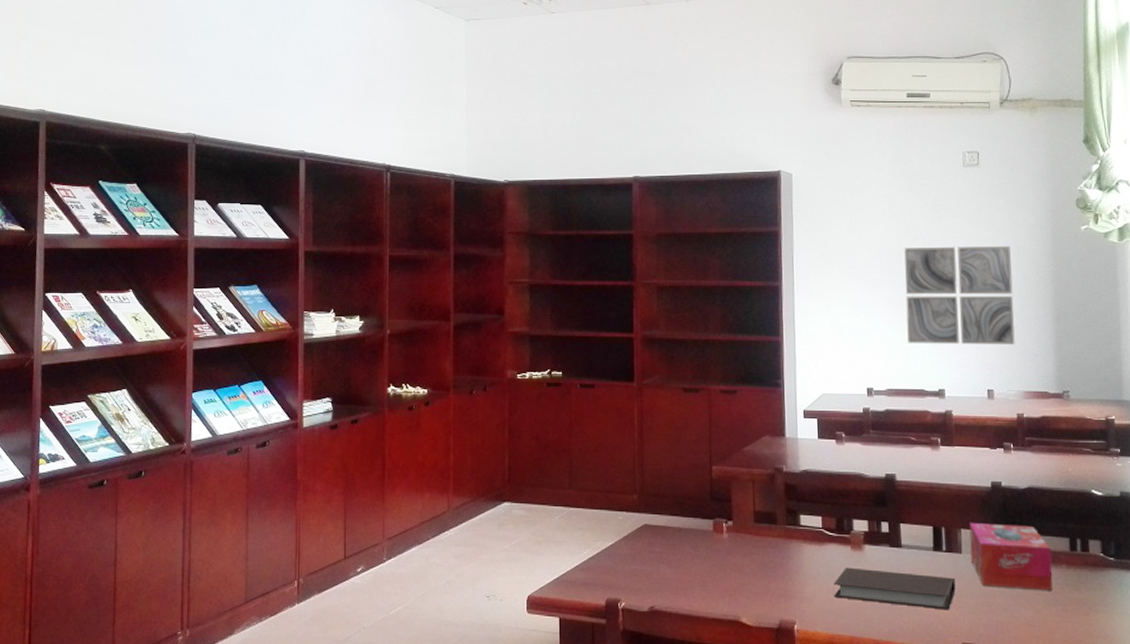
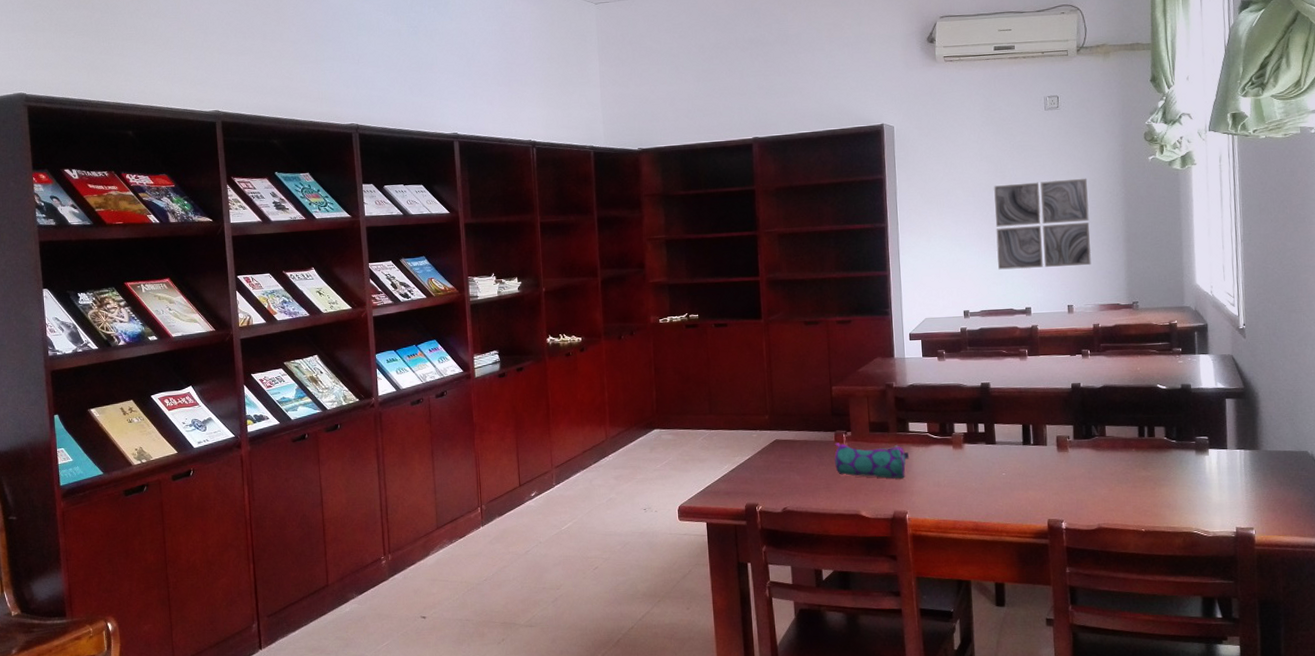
pencil case: none [712,533,800,581] -> present [834,442,910,479]
notebook: present [833,567,956,610] -> none [938,463,1042,494]
tissue box: present [969,523,1053,590] -> none [1053,418,1124,472]

